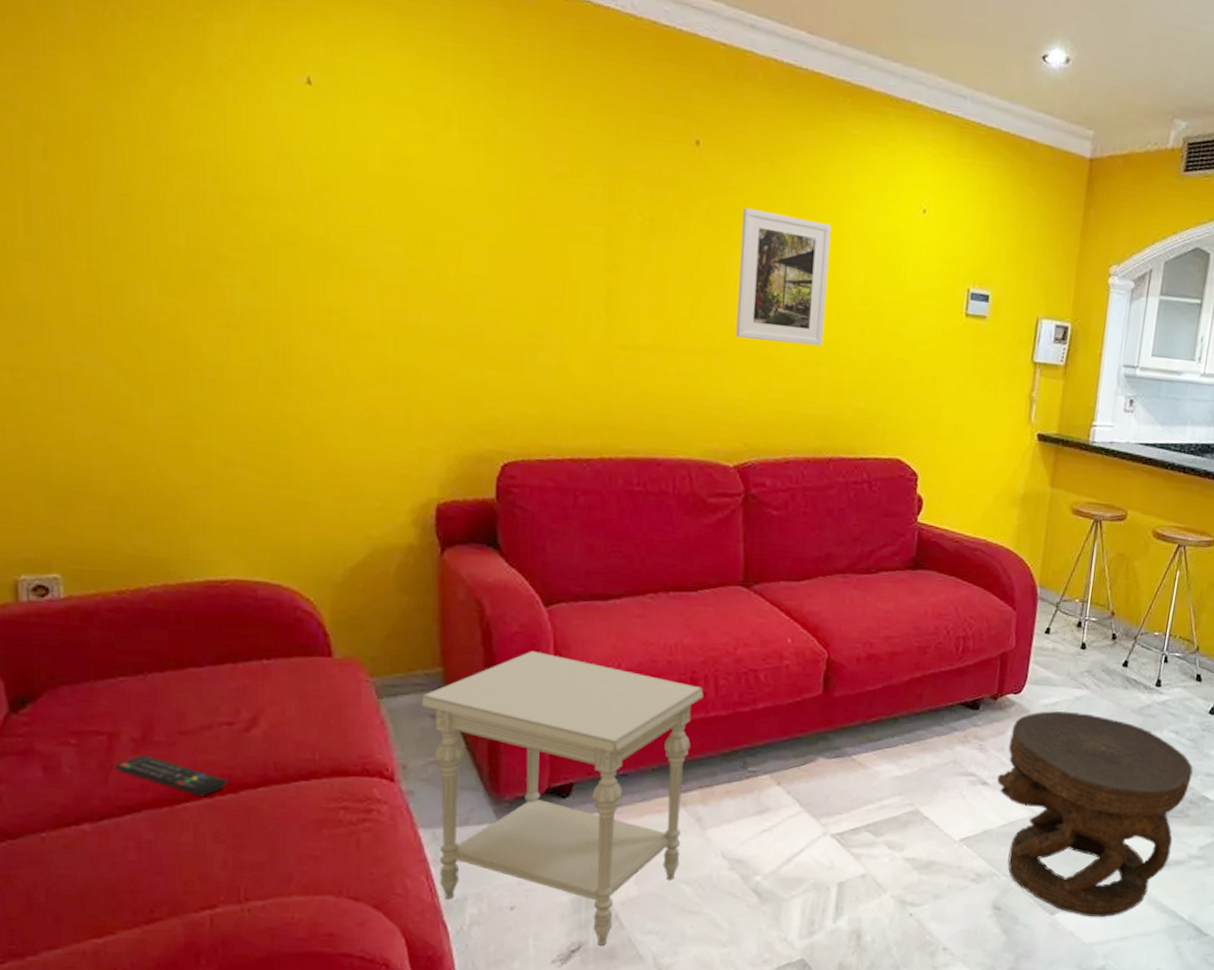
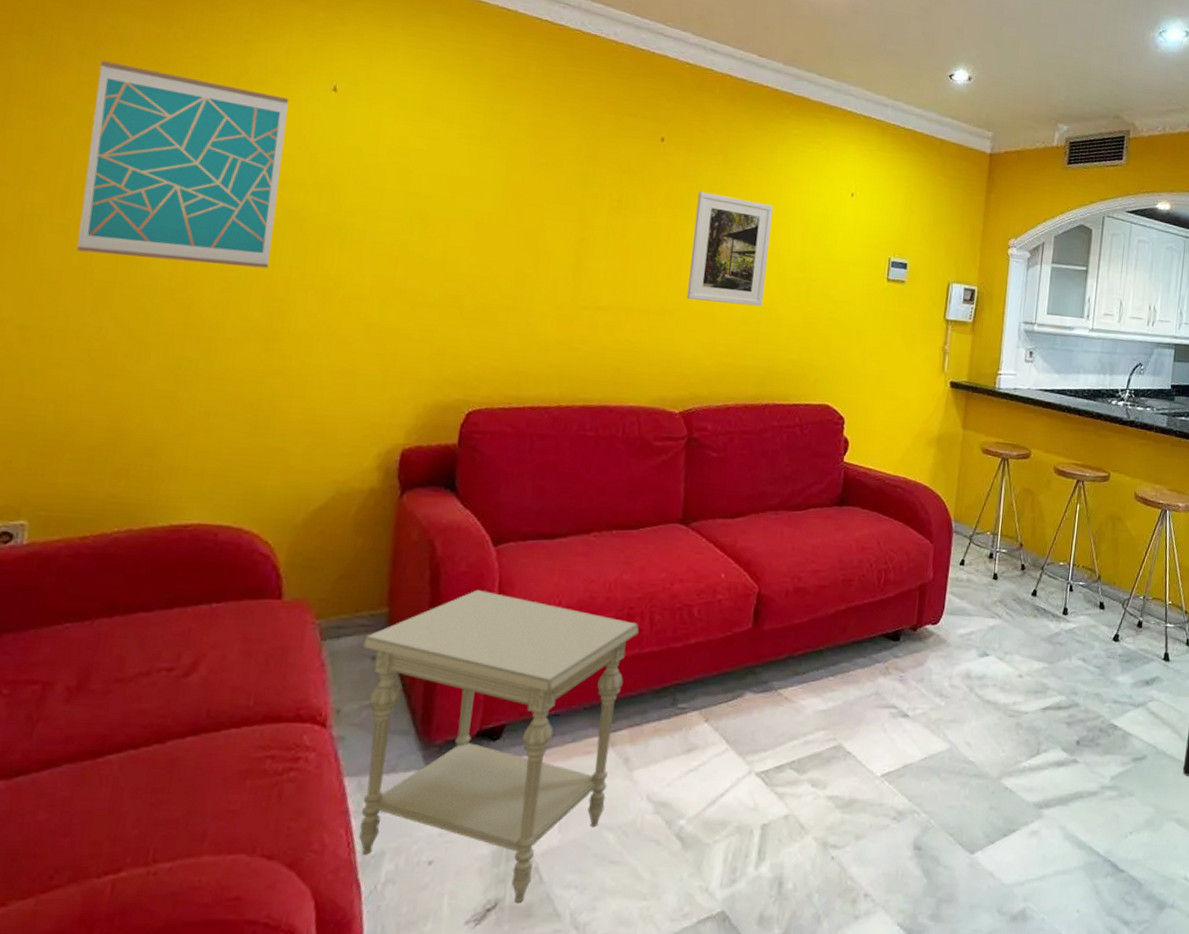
wall art: none [34,47,264,301] -> present [77,60,289,269]
remote control: present [114,755,228,796] -> none [42,704,157,747]
side table: present [996,711,1193,917] -> none [916,641,1101,854]

